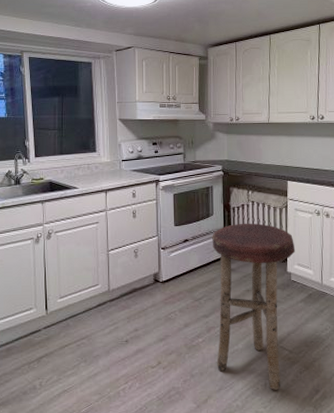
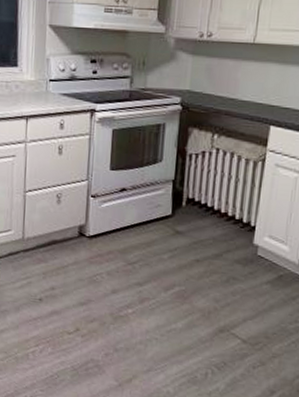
stool: present [211,223,296,390] -> none [147,175,269,383]

